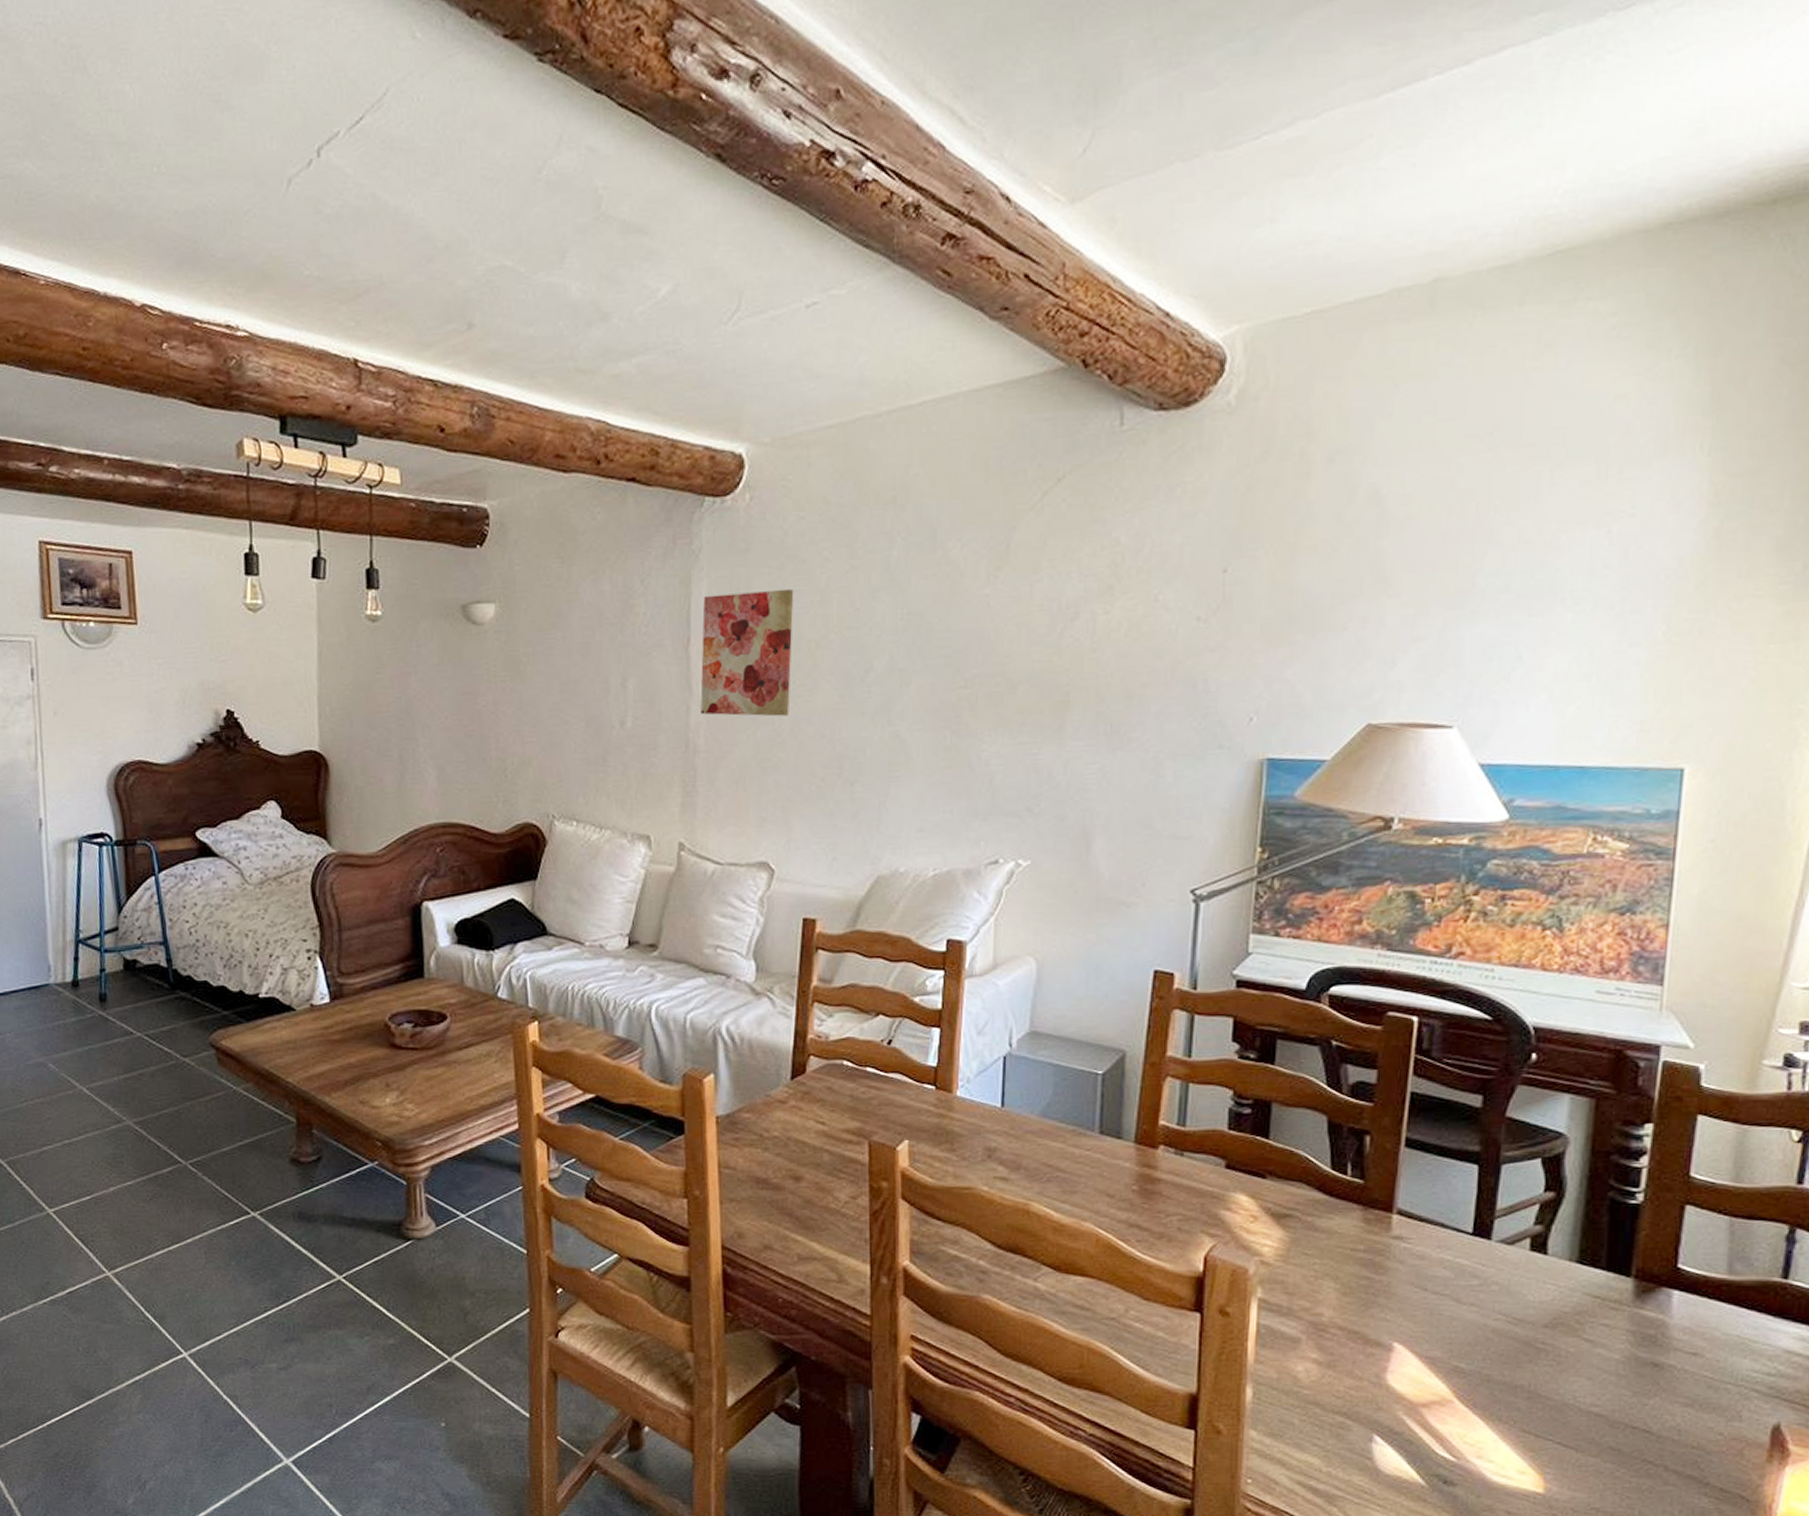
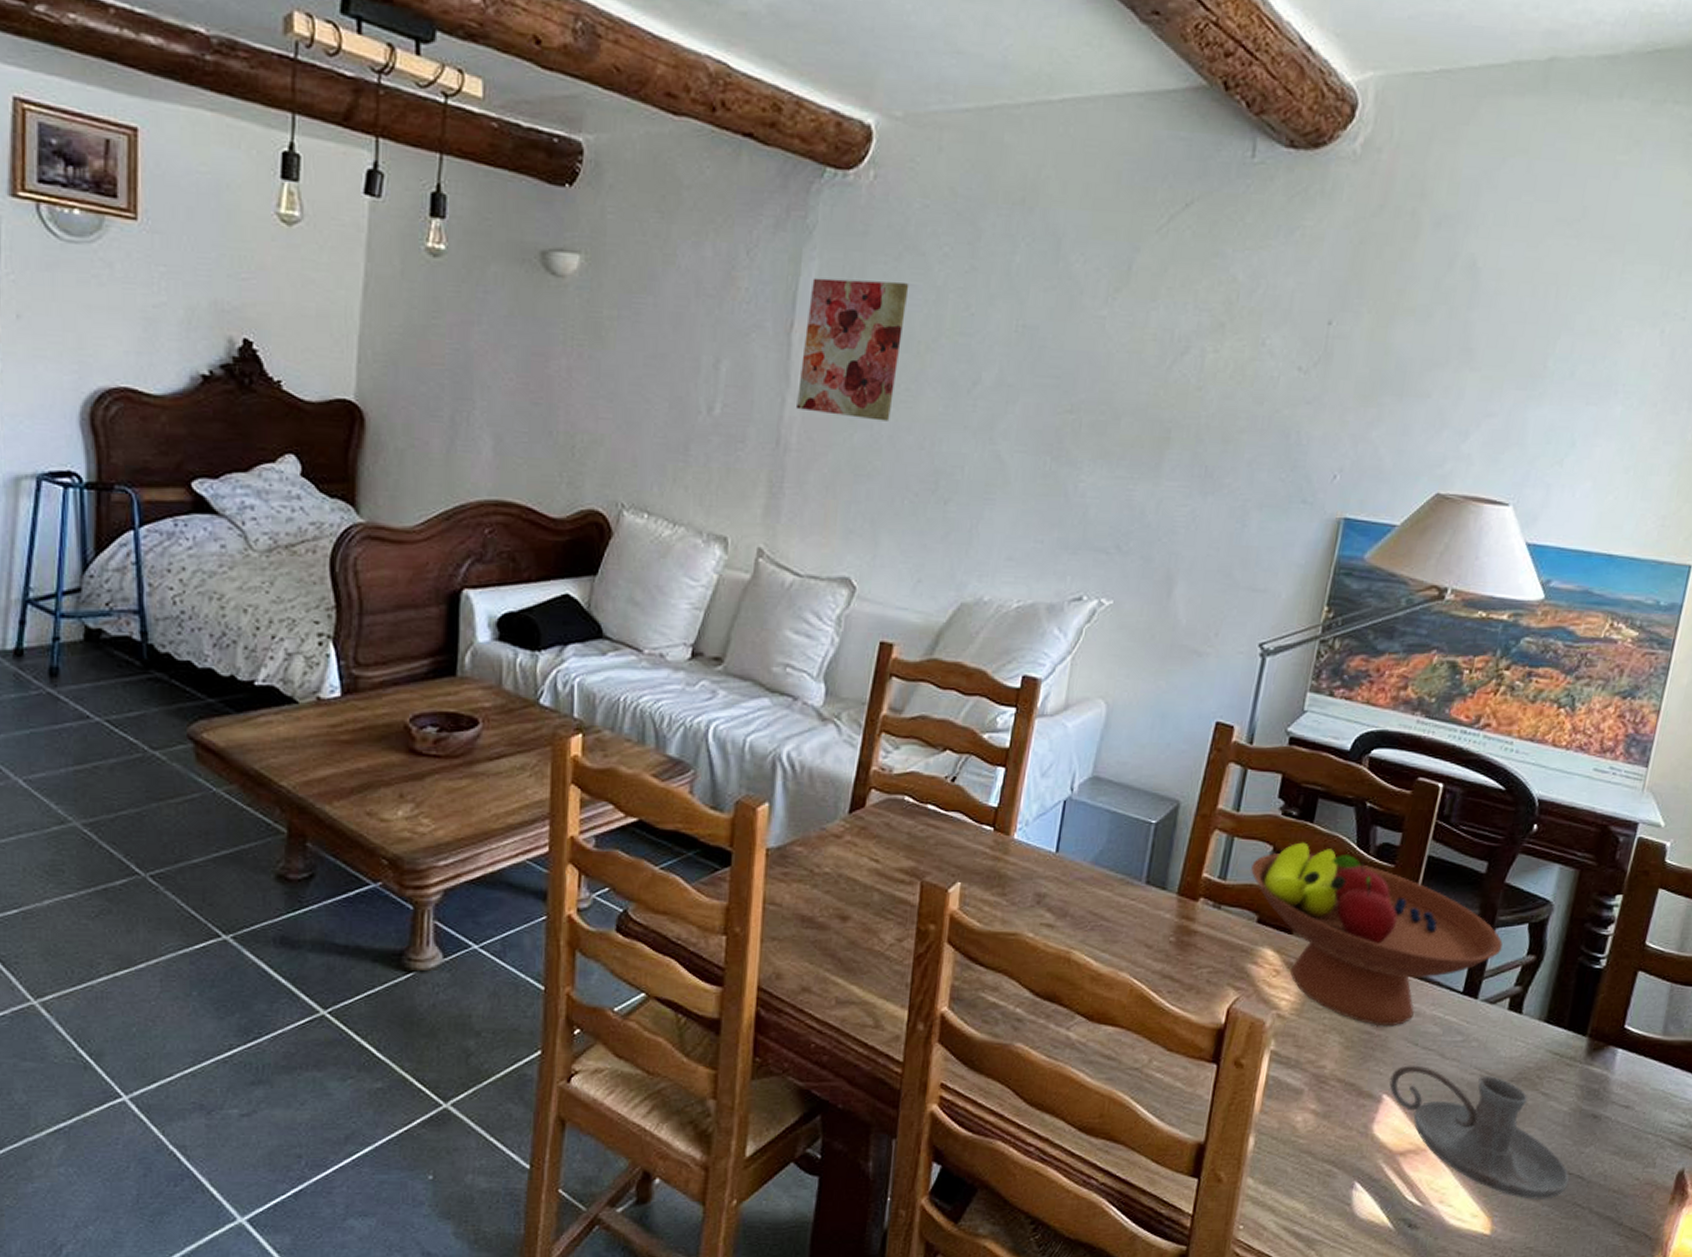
fruit bowl: none [1212,1085,1513,1271] -> present [1251,842,1503,1027]
candle holder: none [1399,1311,1634,1455] -> present [1389,1065,1570,1199]

